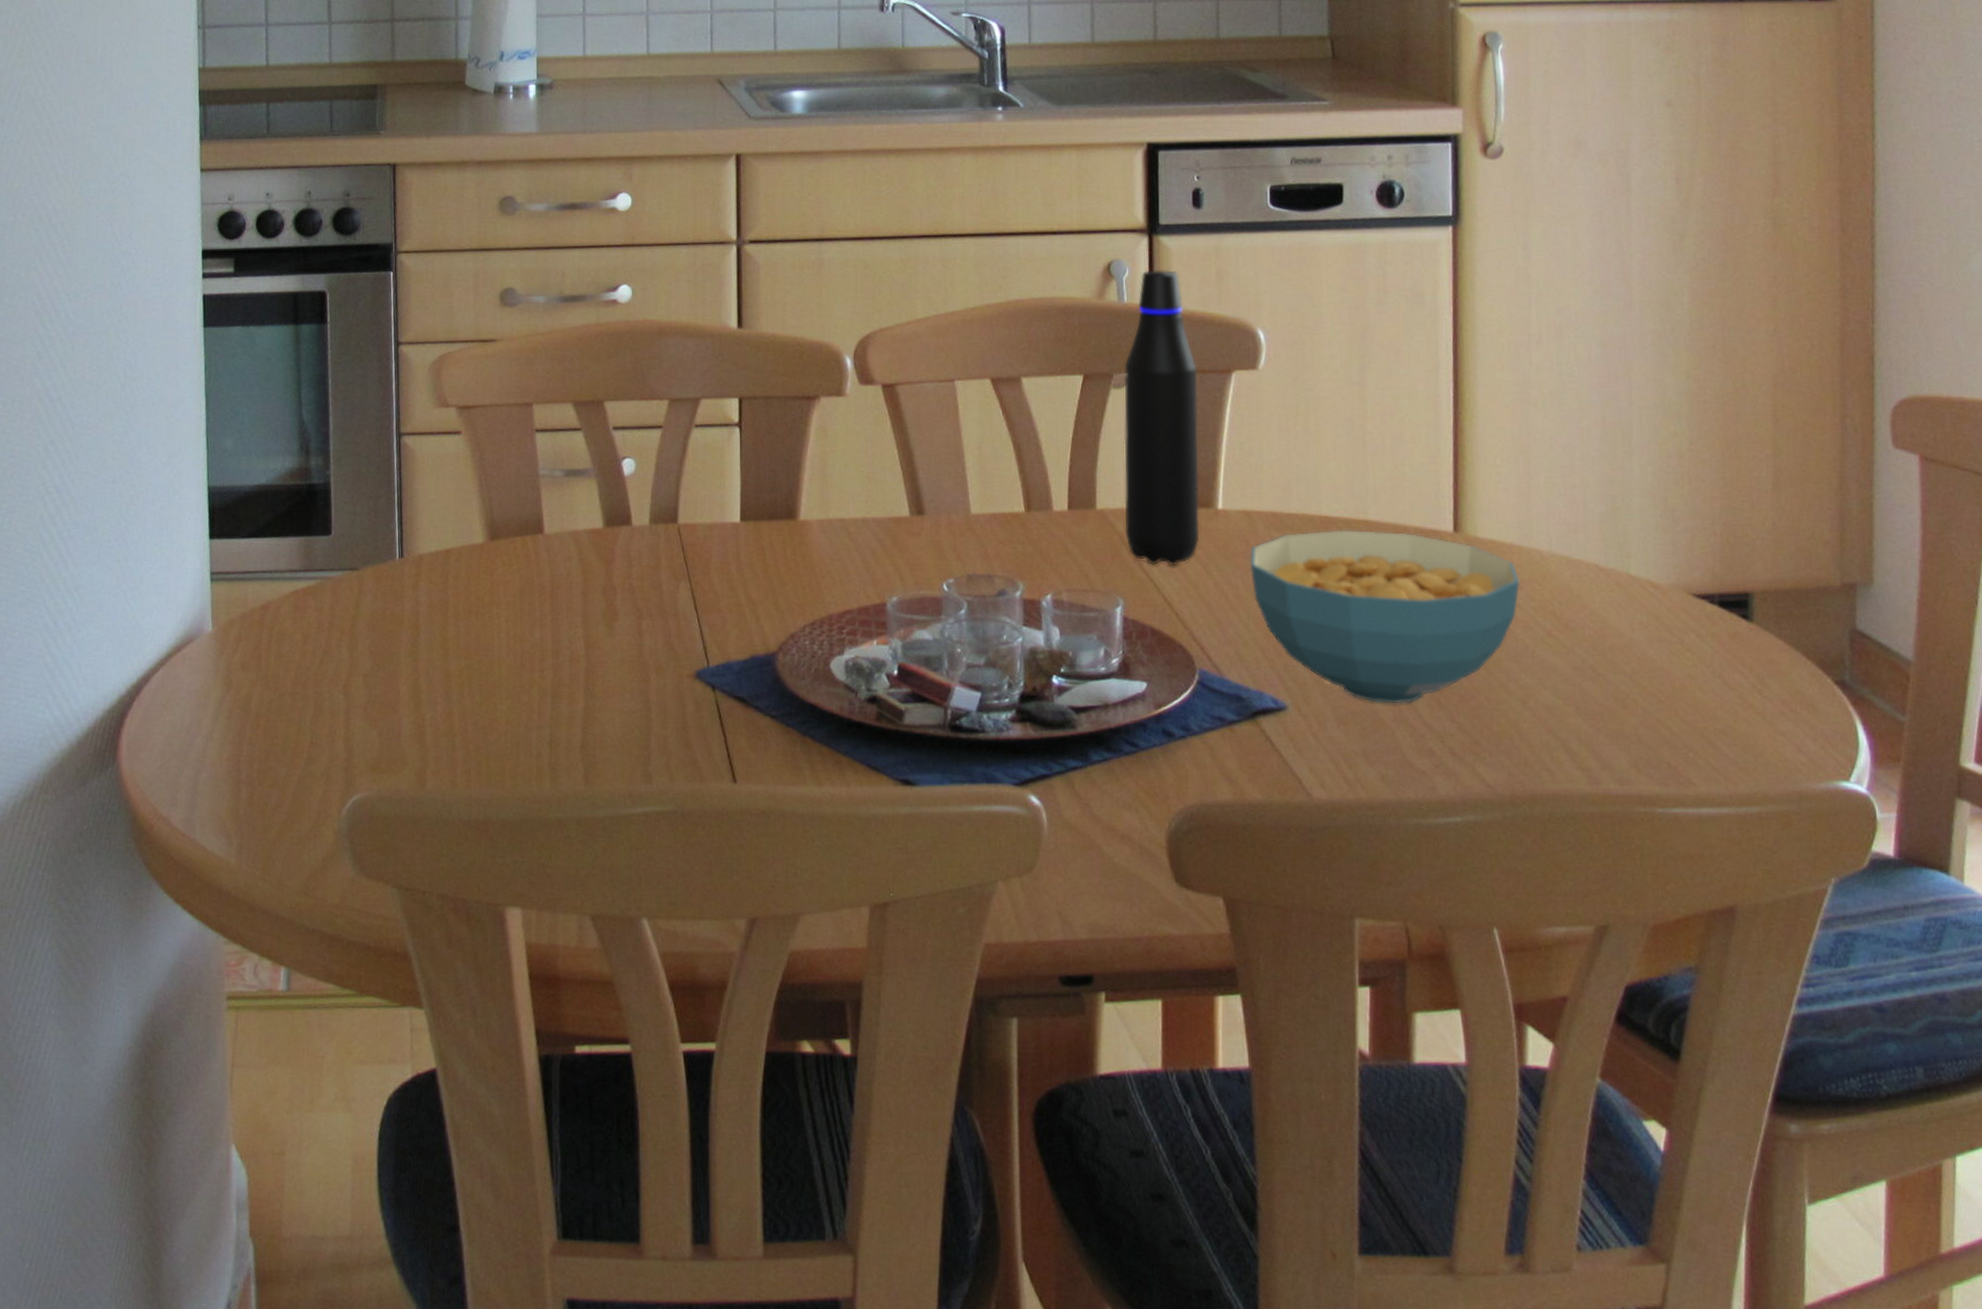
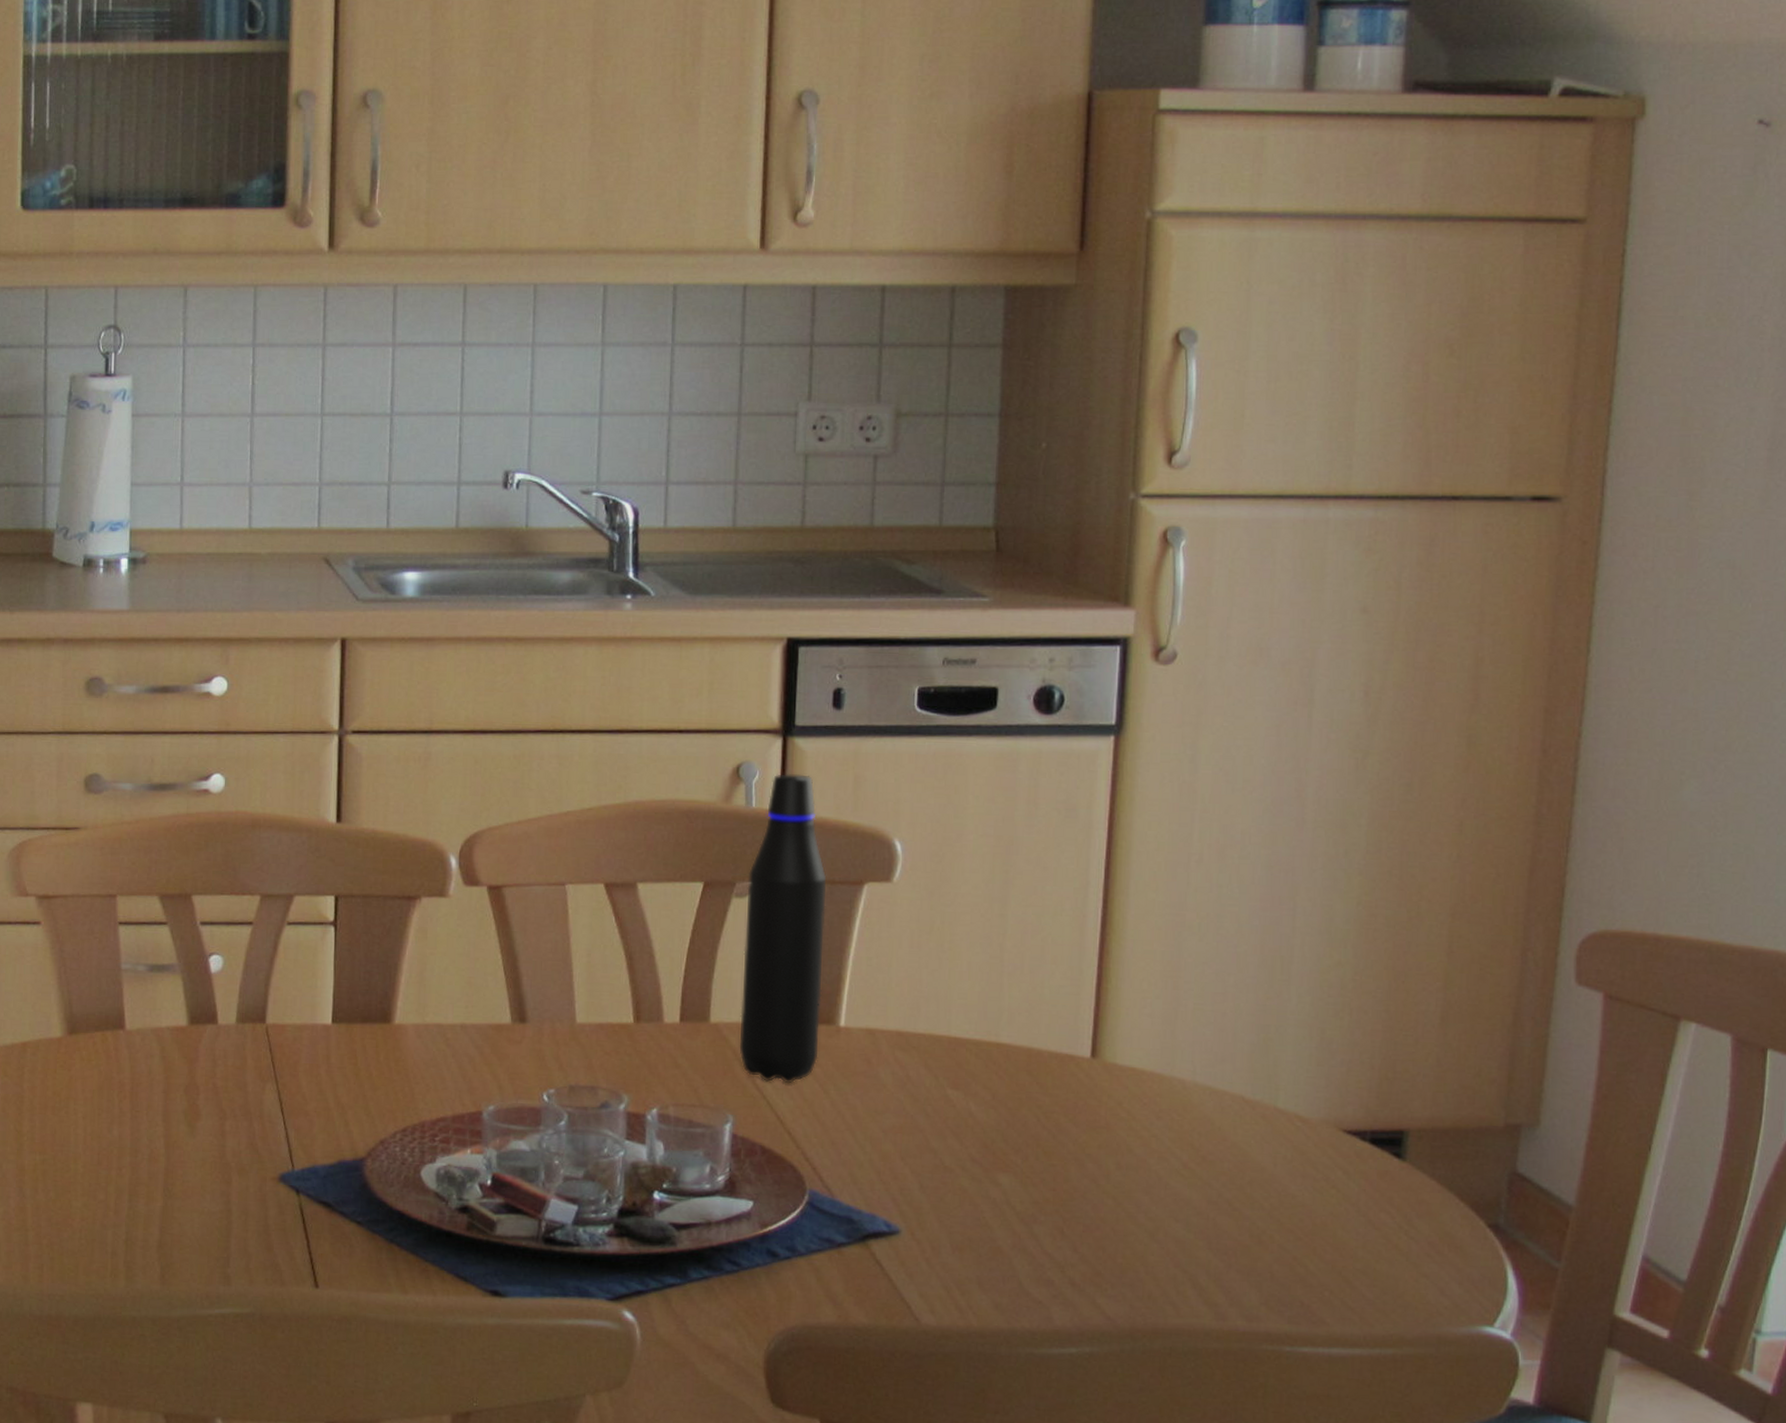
cereal bowl: present [1249,529,1521,704] -> none [870,1051,1159,1232]

